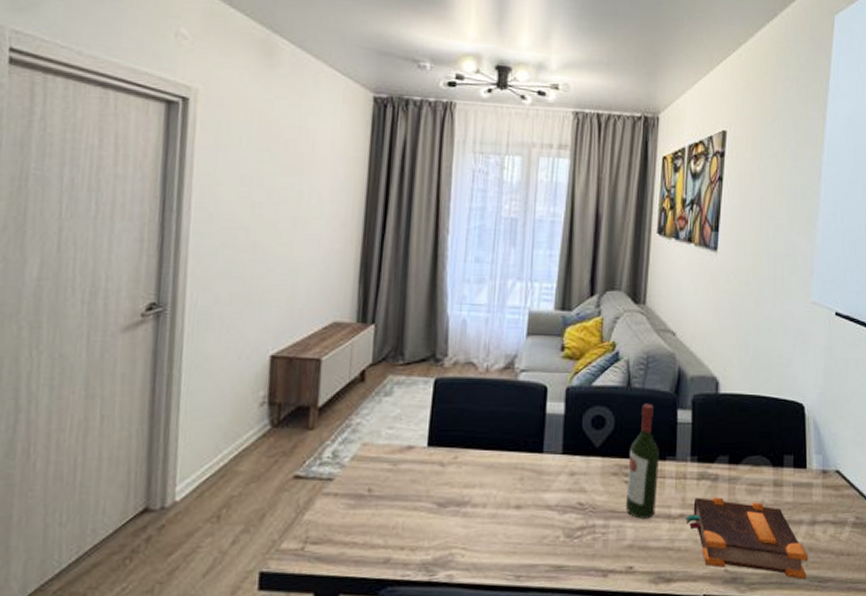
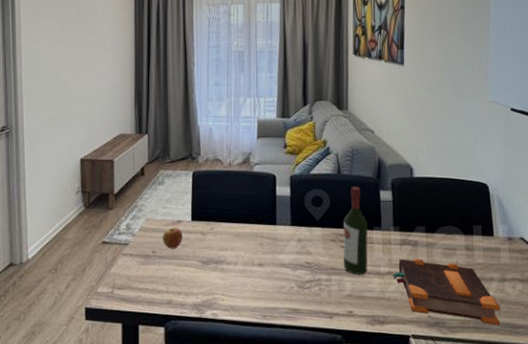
apple: none [384,456,413,486] -> present [163,228,182,249]

